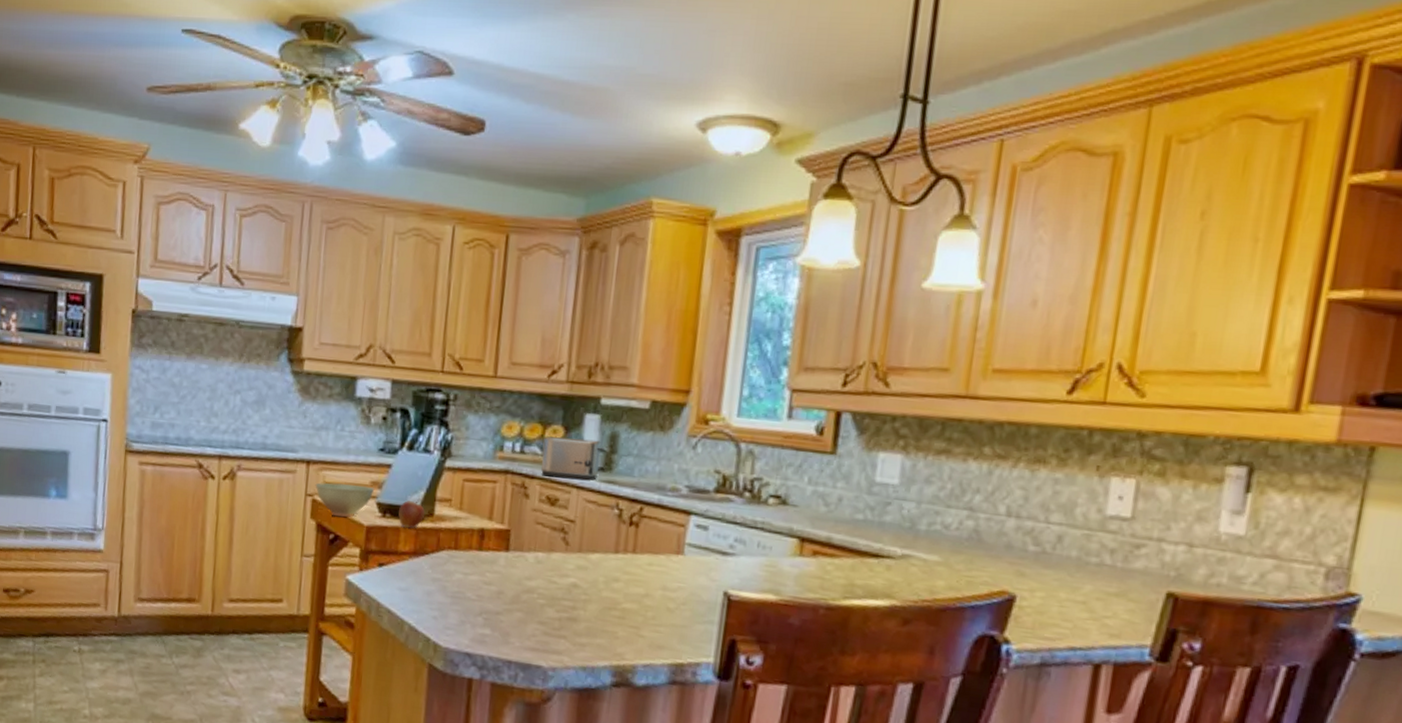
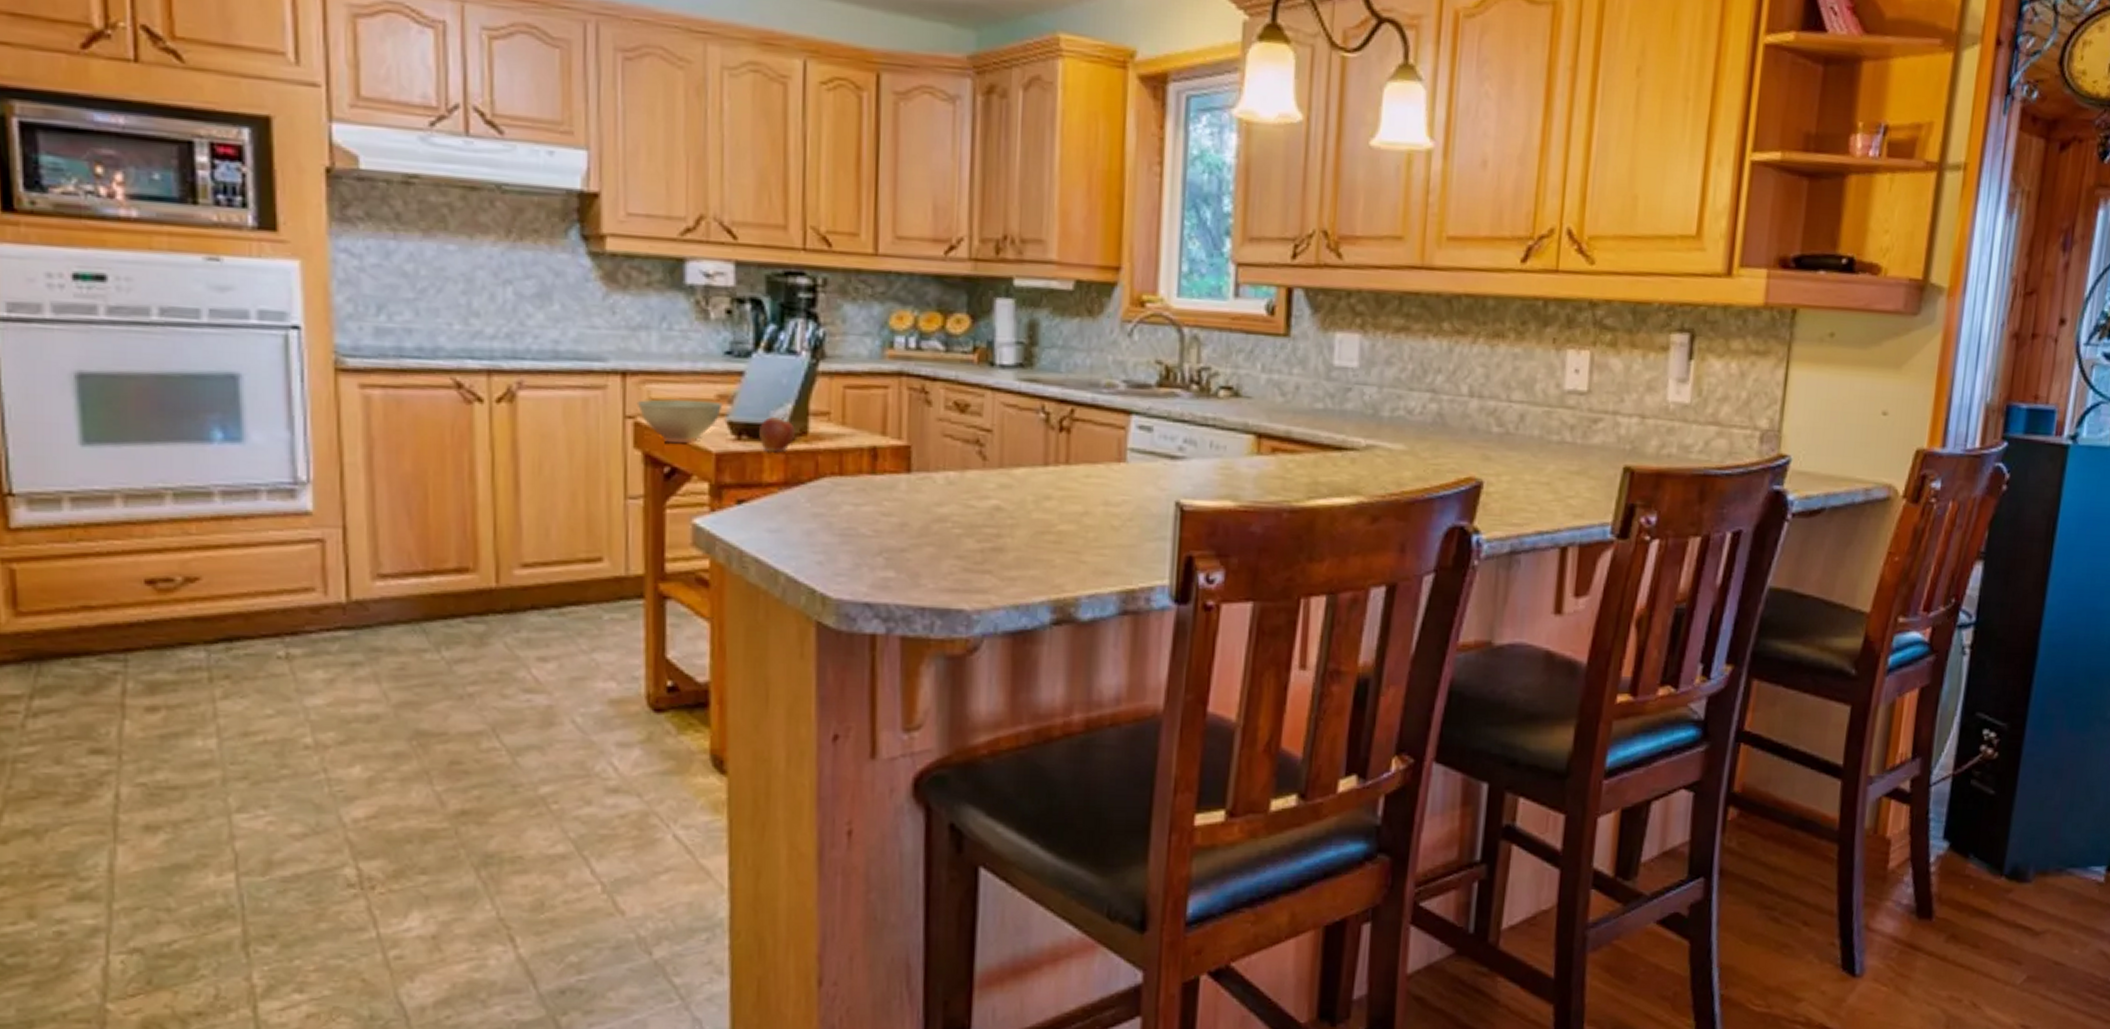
toaster: present [541,436,605,480] -> none [944,327,1022,379]

